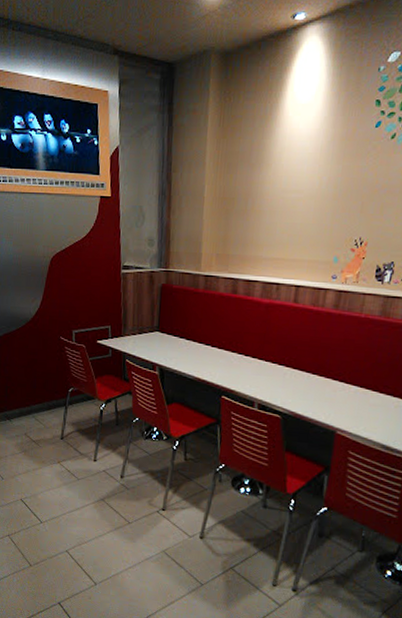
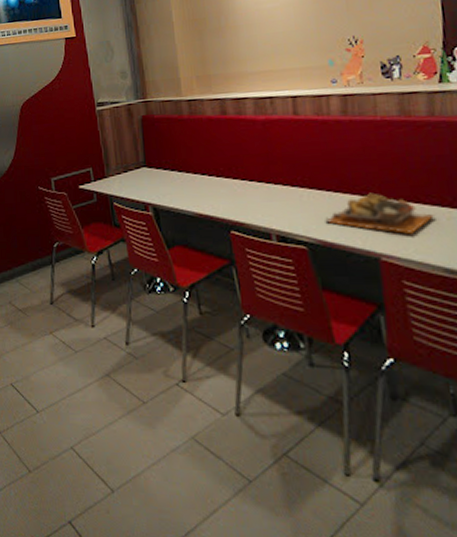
food tray: none [300,378,387,415] -> present [325,192,435,234]

